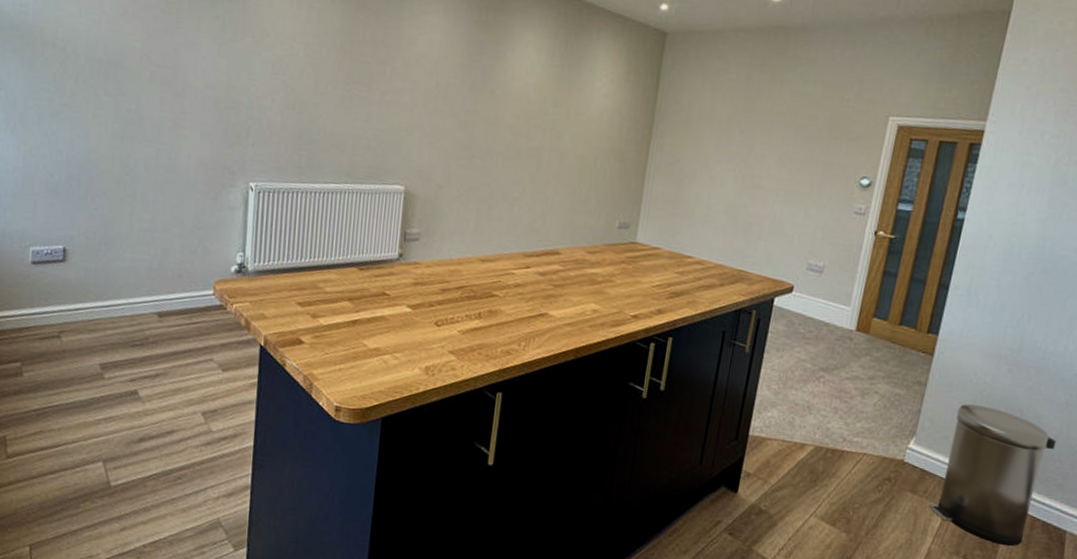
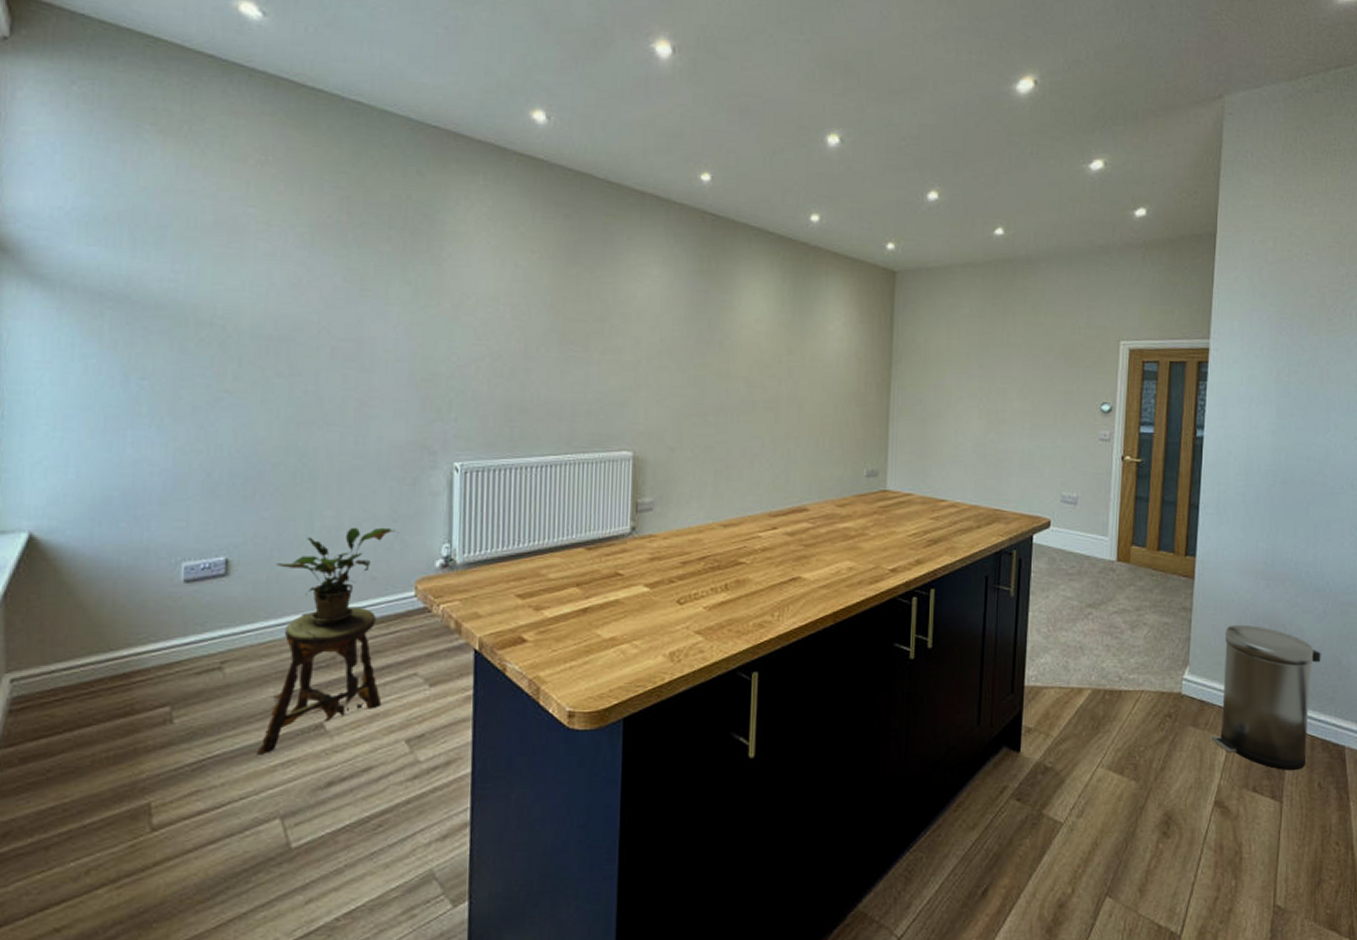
plant: none [85,231,202,410] -> present [256,527,399,755]

